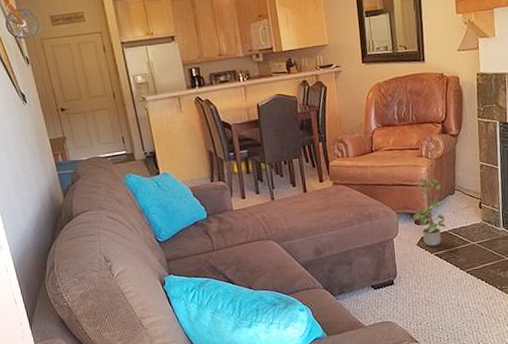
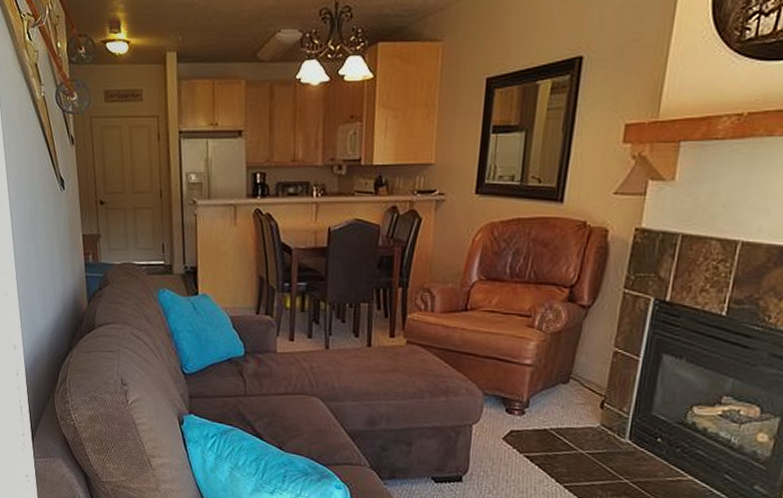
potted plant: present [412,177,446,246] -> none [503,353,552,445]

